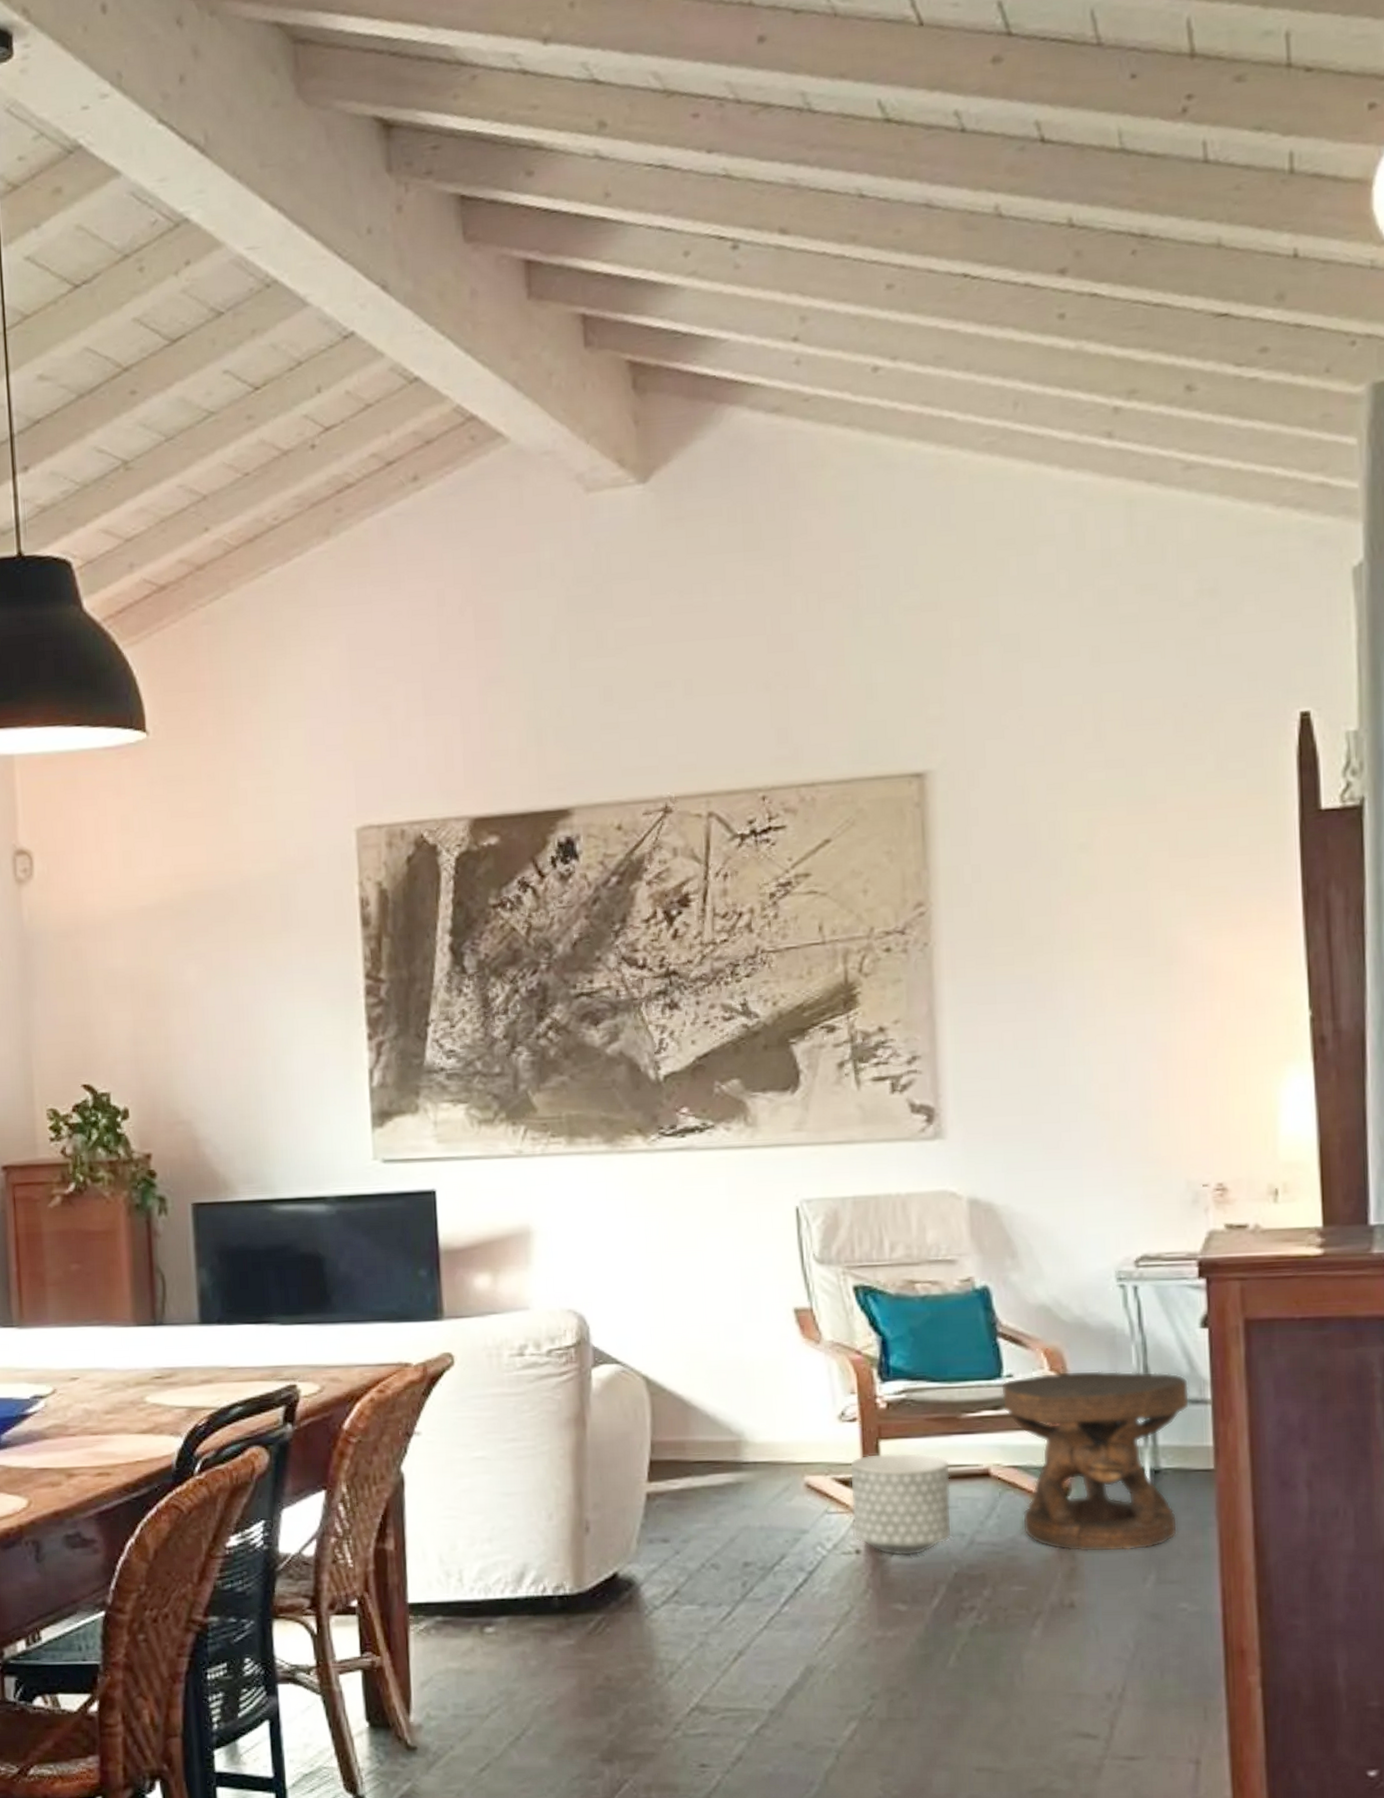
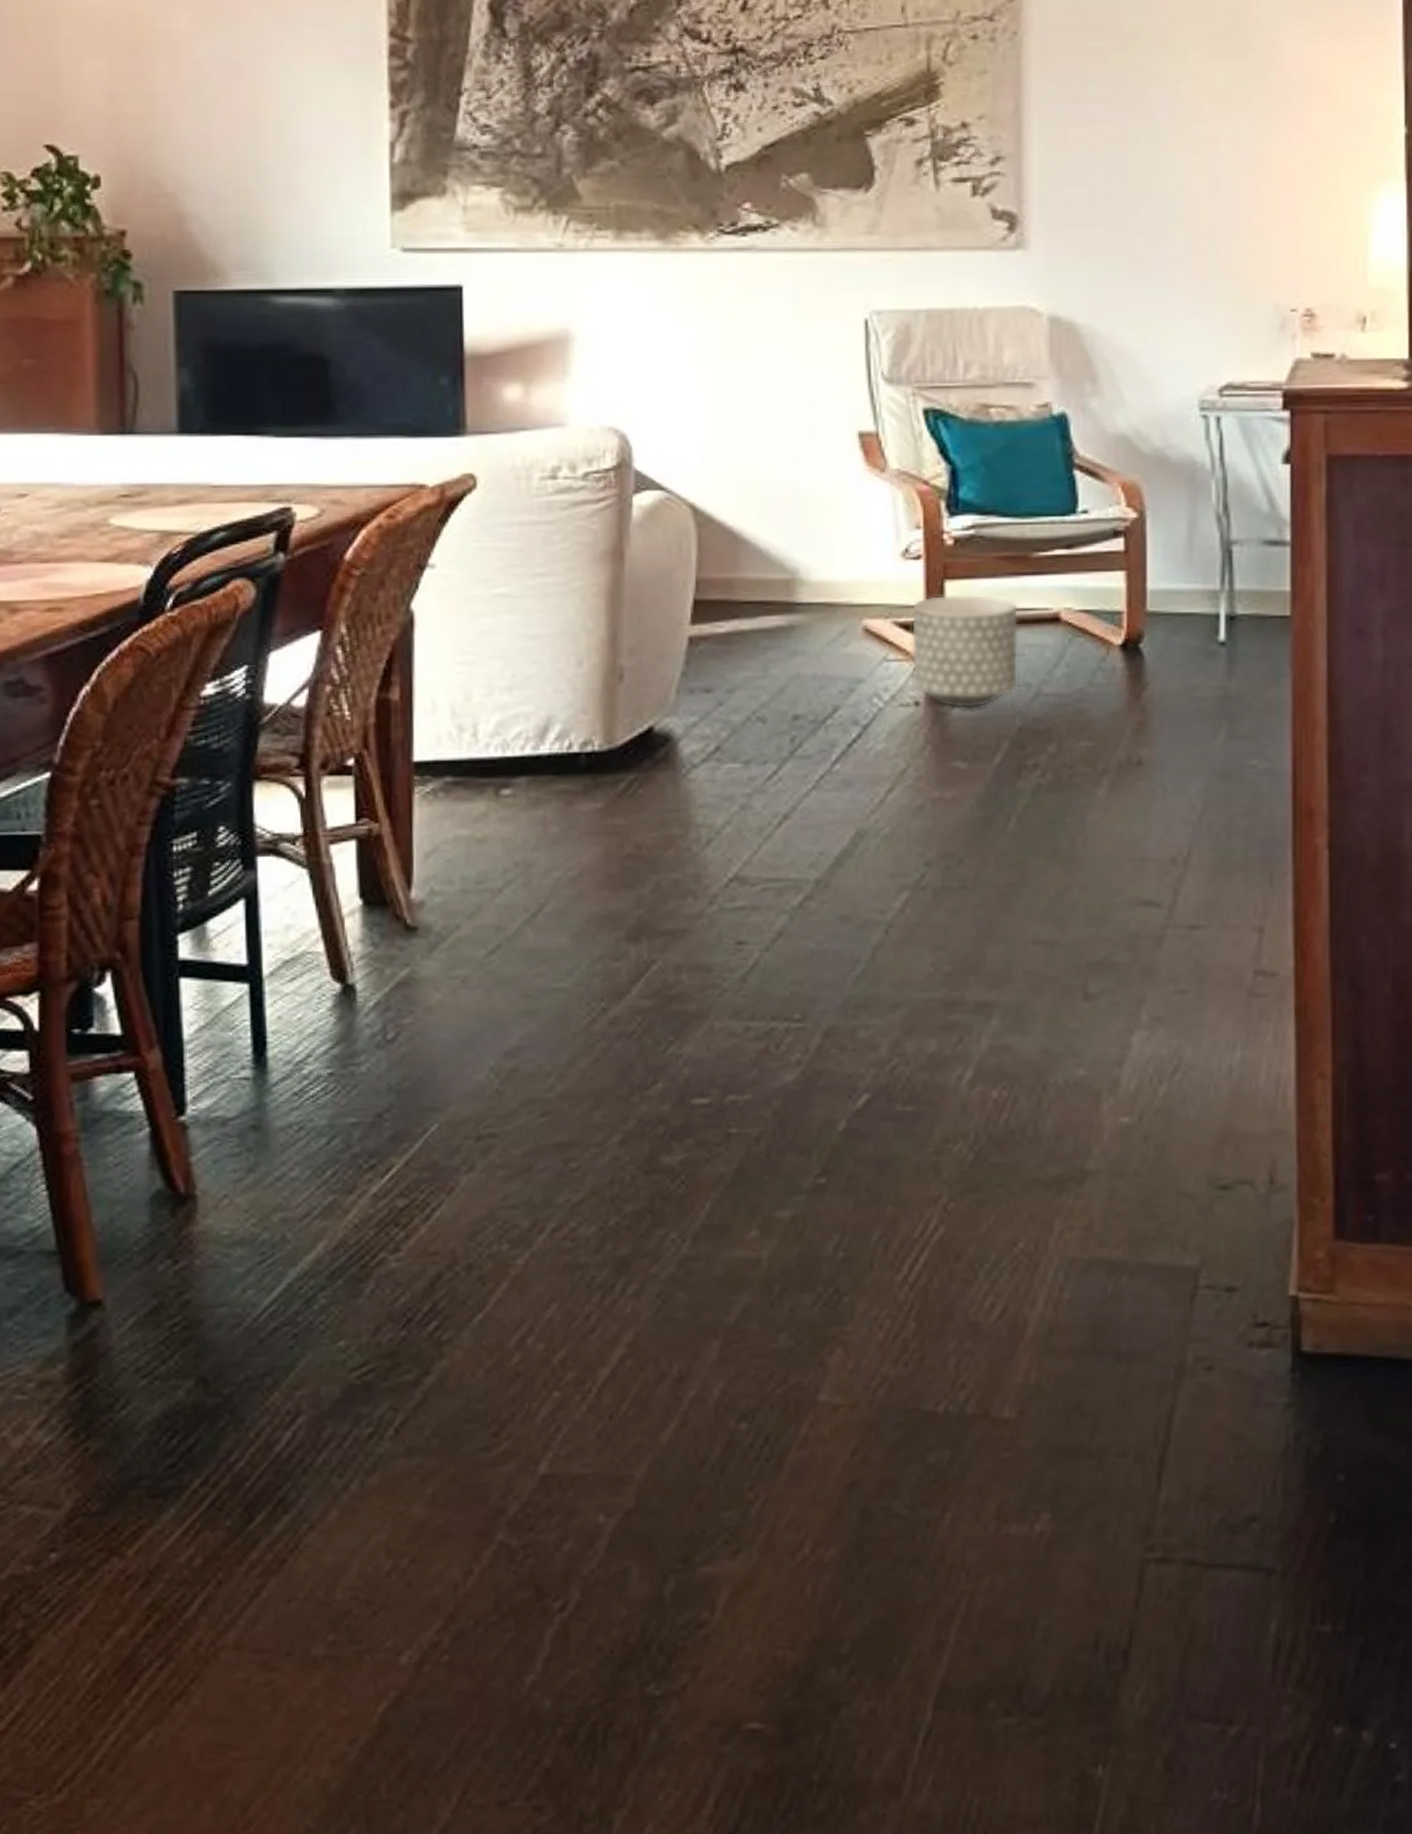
side table: present [1000,1370,1190,1552] -> none [1075,507,1269,705]

